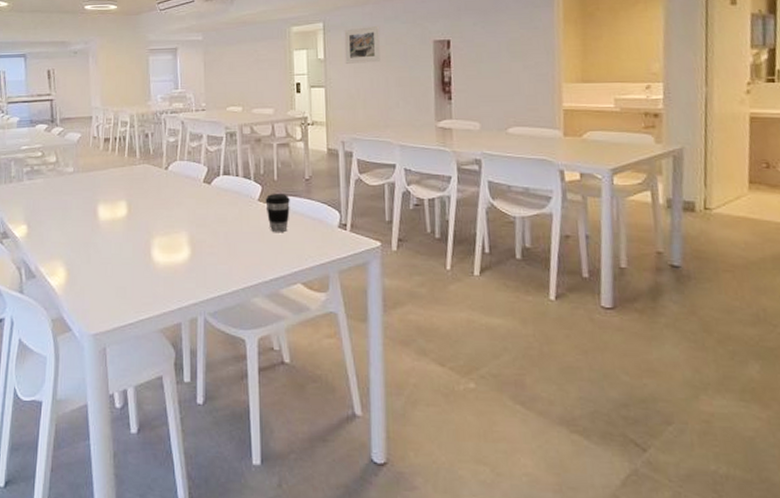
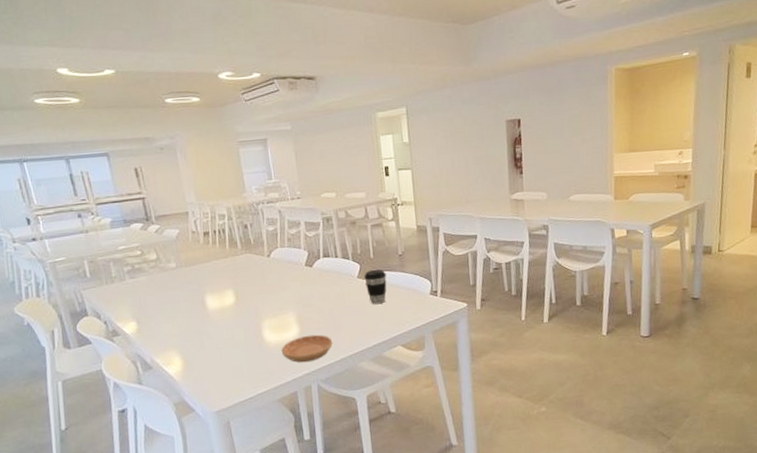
saucer: none [169,259,225,291] -> present [281,334,333,363]
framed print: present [344,25,381,64] -> none [426,107,460,146]

